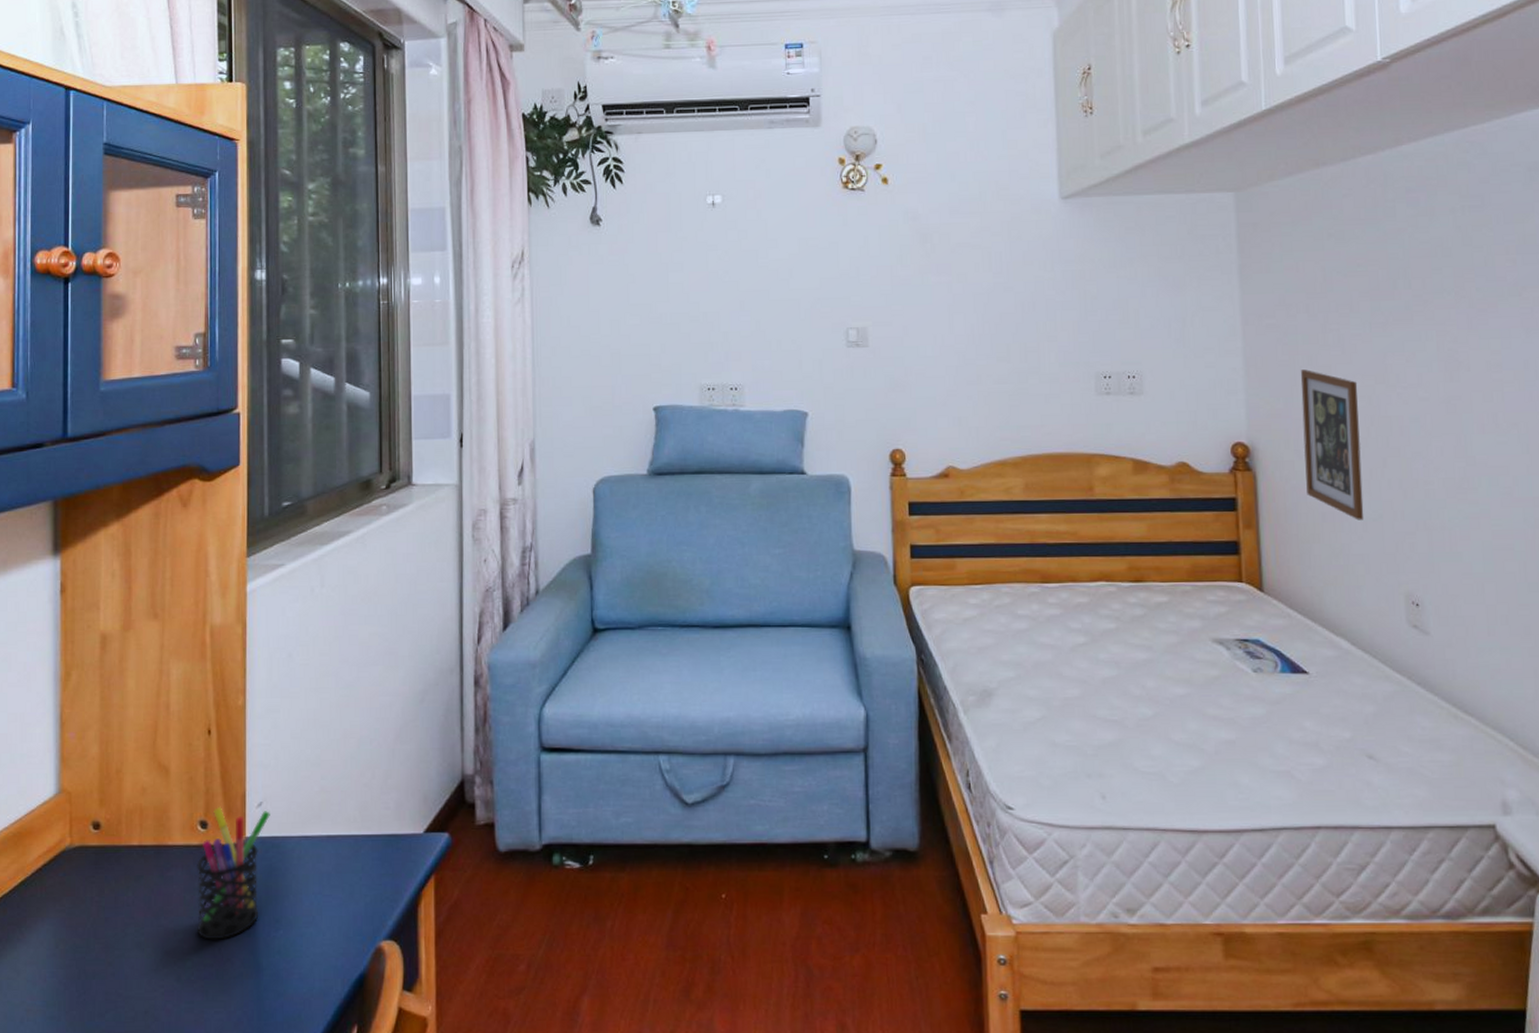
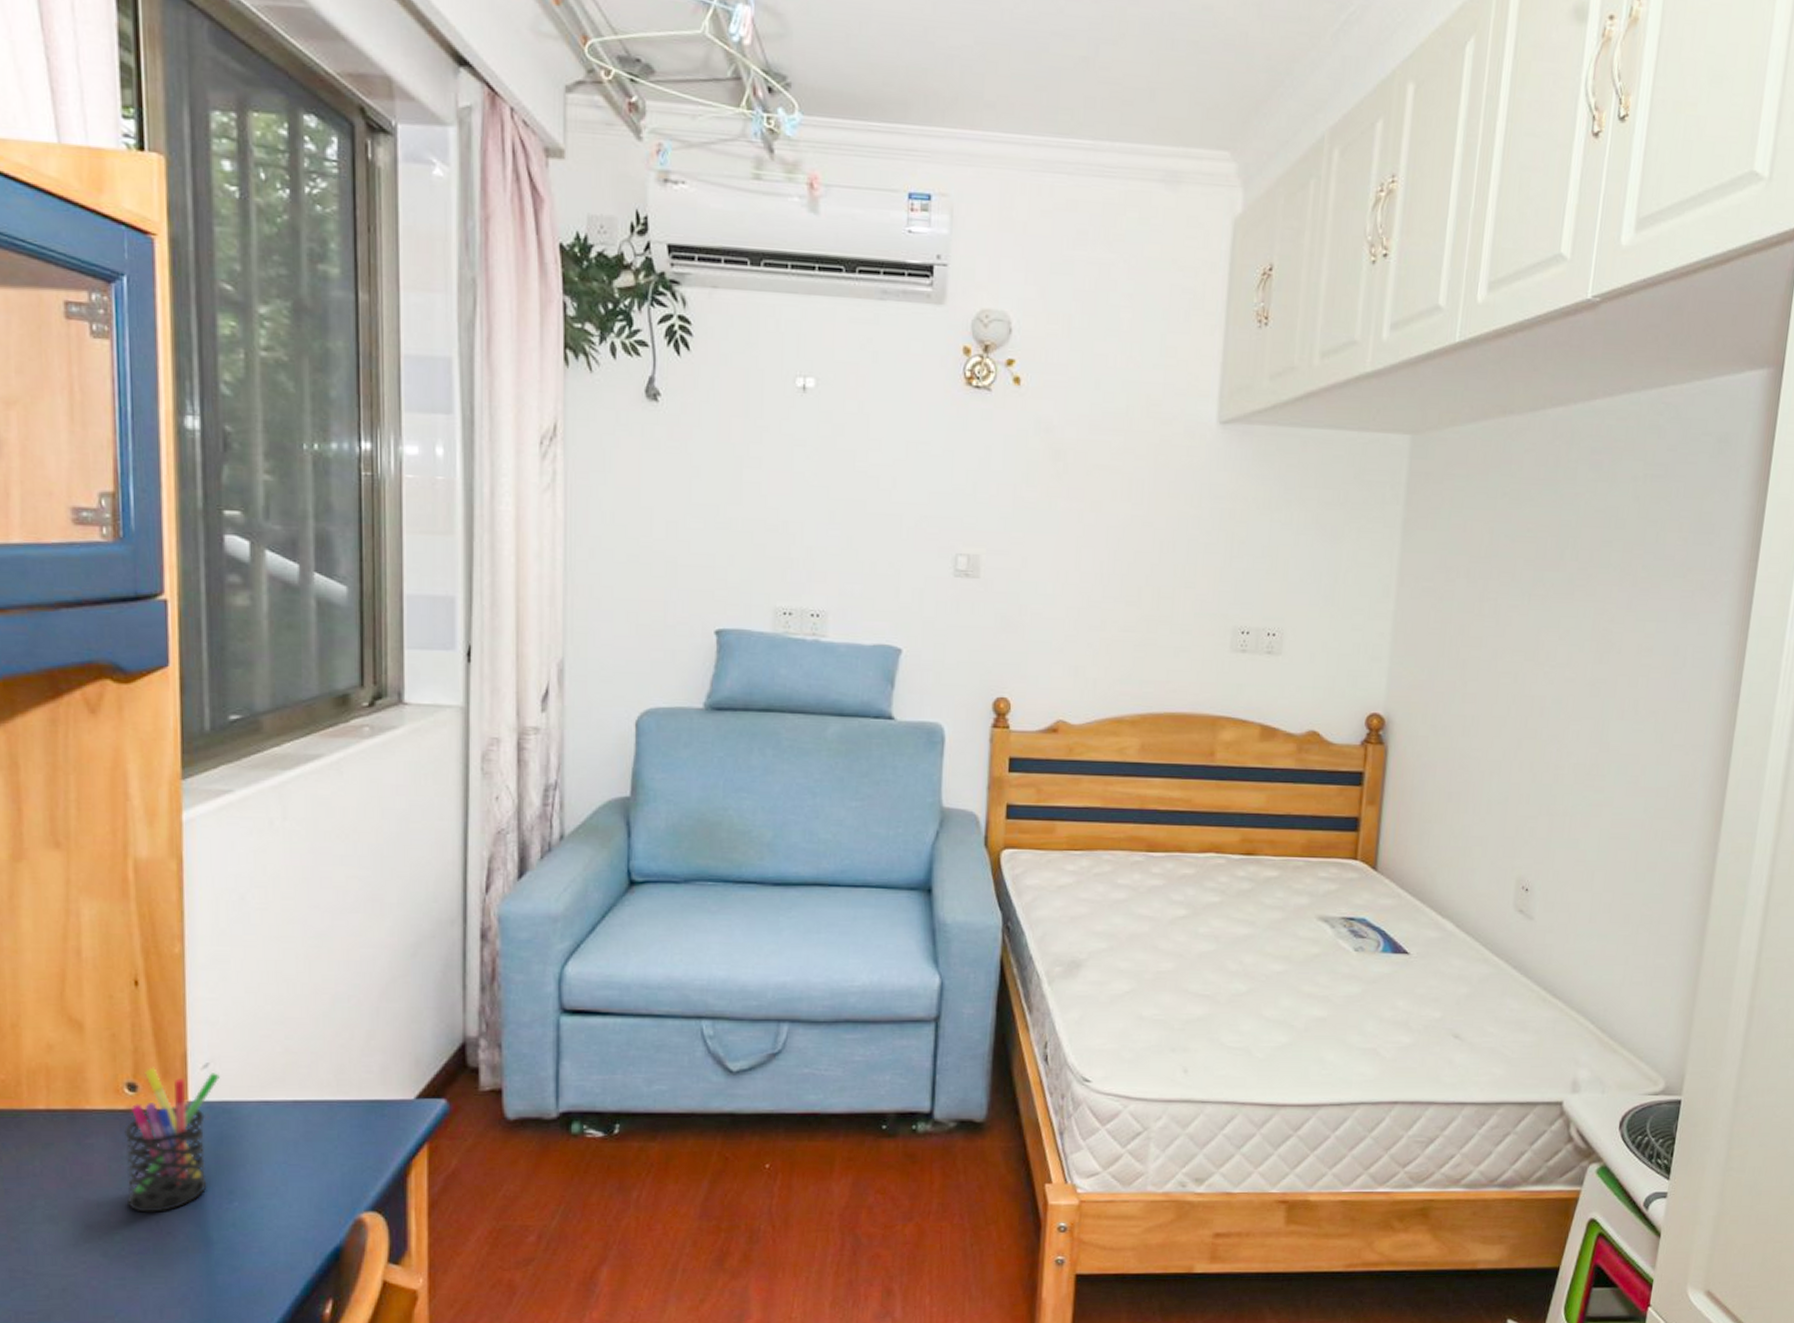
picture frame: present [1300,369,1364,521] -> none [1436,640,1506,802]

